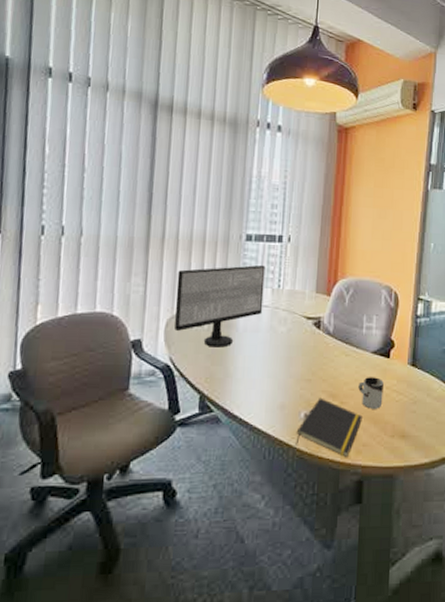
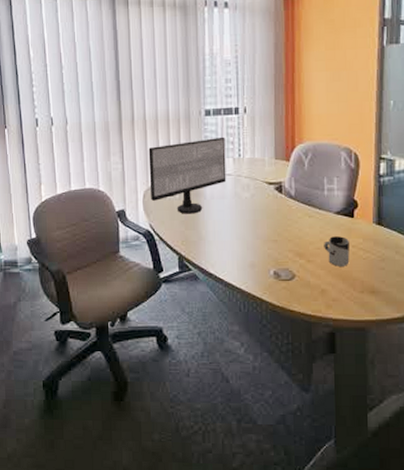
notepad: present [295,397,362,458] -> none [267,256,330,312]

